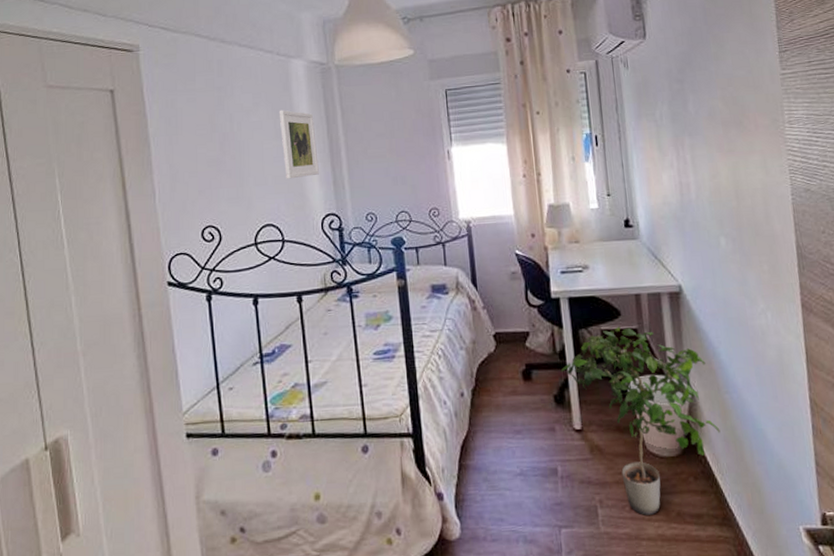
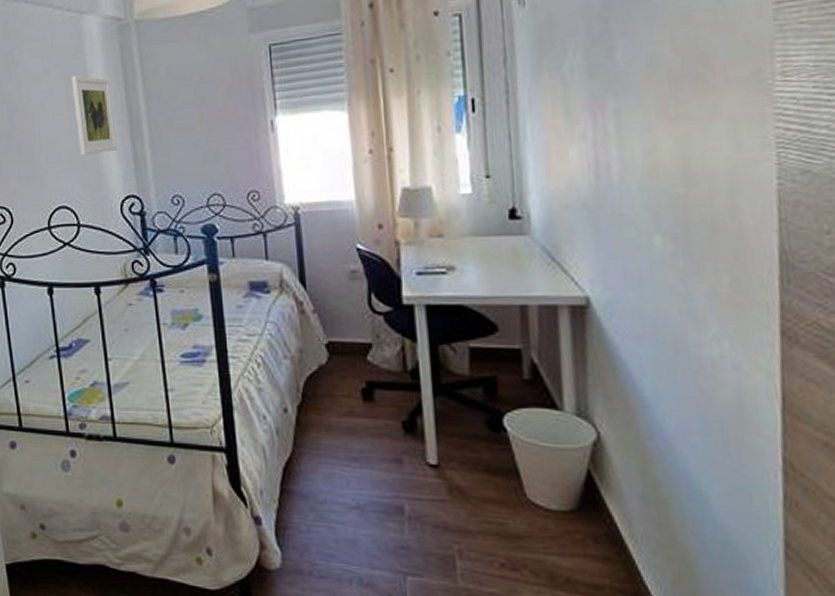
potted plant: present [560,326,721,515] -> none [412,344,637,577]

